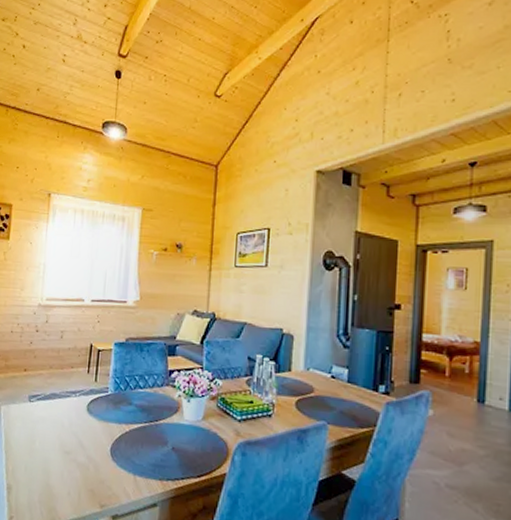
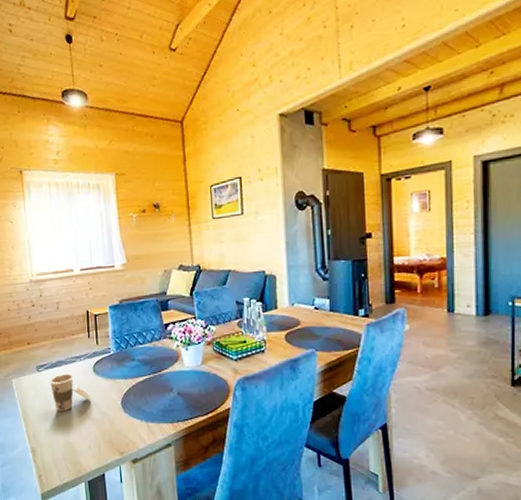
cup: none [38,407,80,450] -> present [49,373,91,412]

